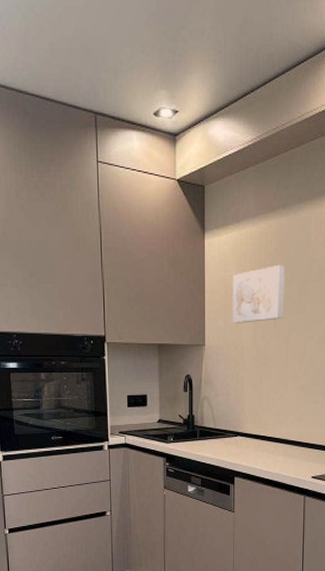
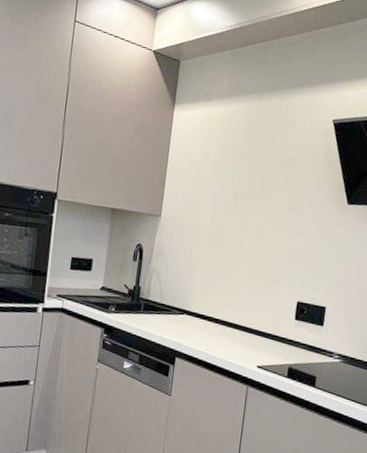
wall art: present [233,264,286,323] -> none [193,146,252,201]

